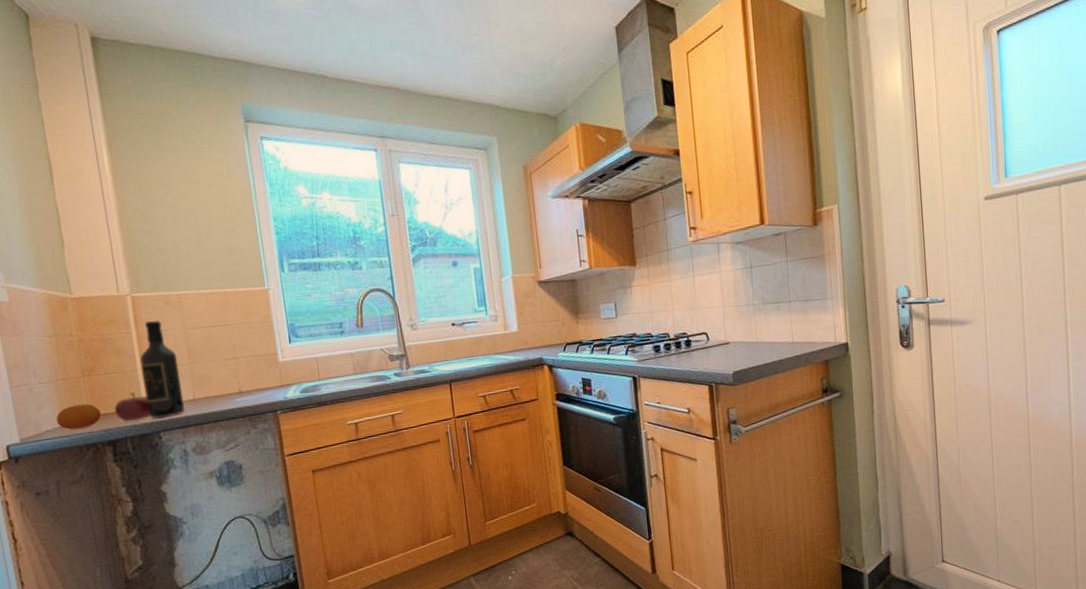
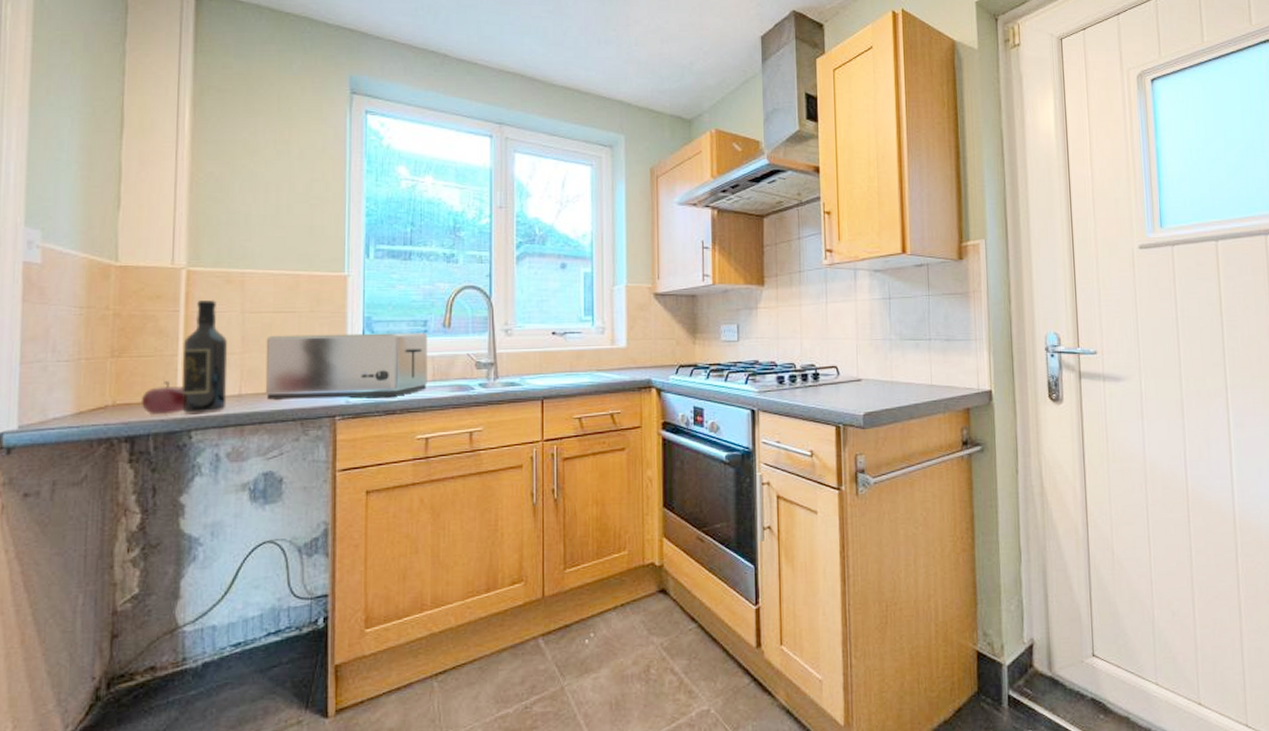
fruit: present [56,403,101,430] -> none [68,390,124,419]
toaster: none [208,333,350,402] -> present [265,332,428,401]

